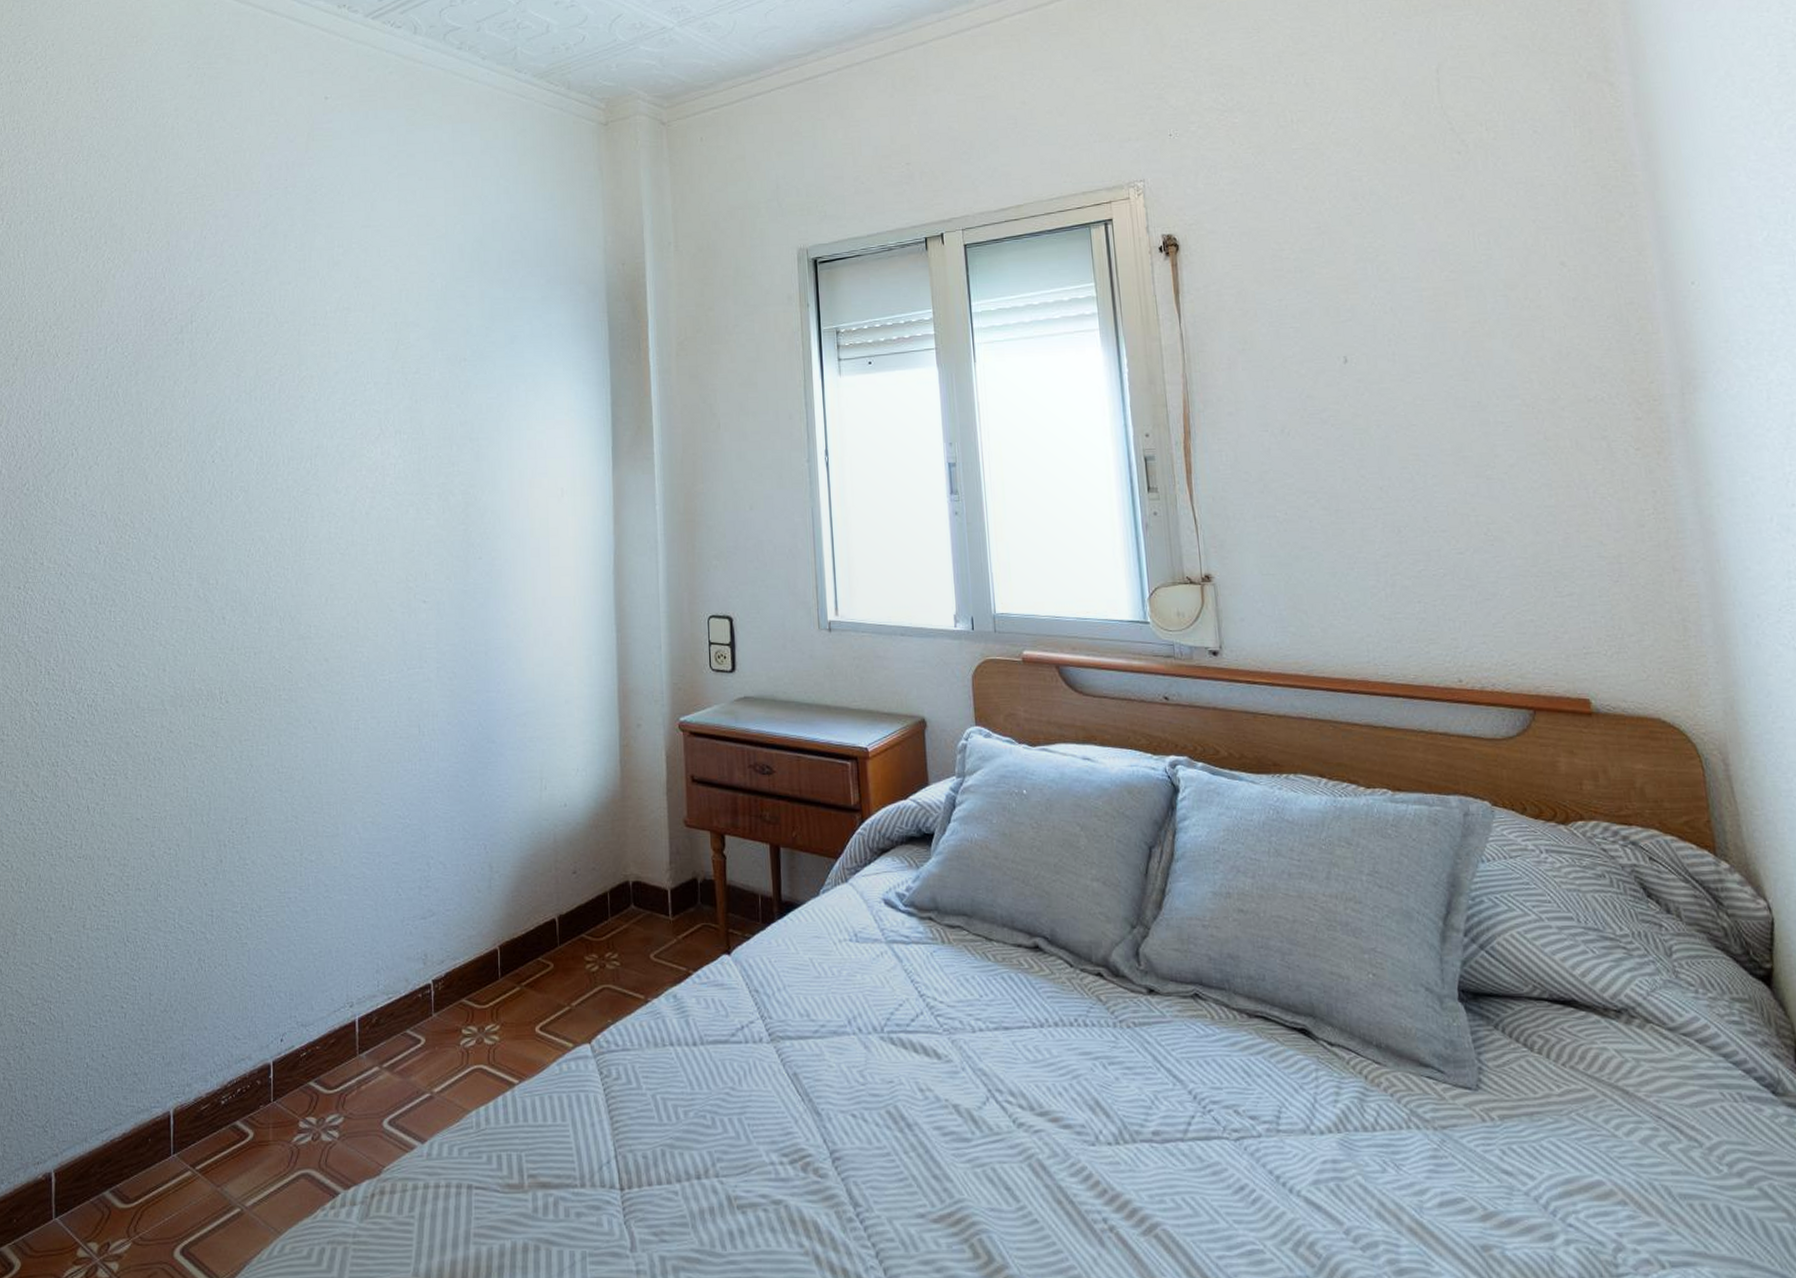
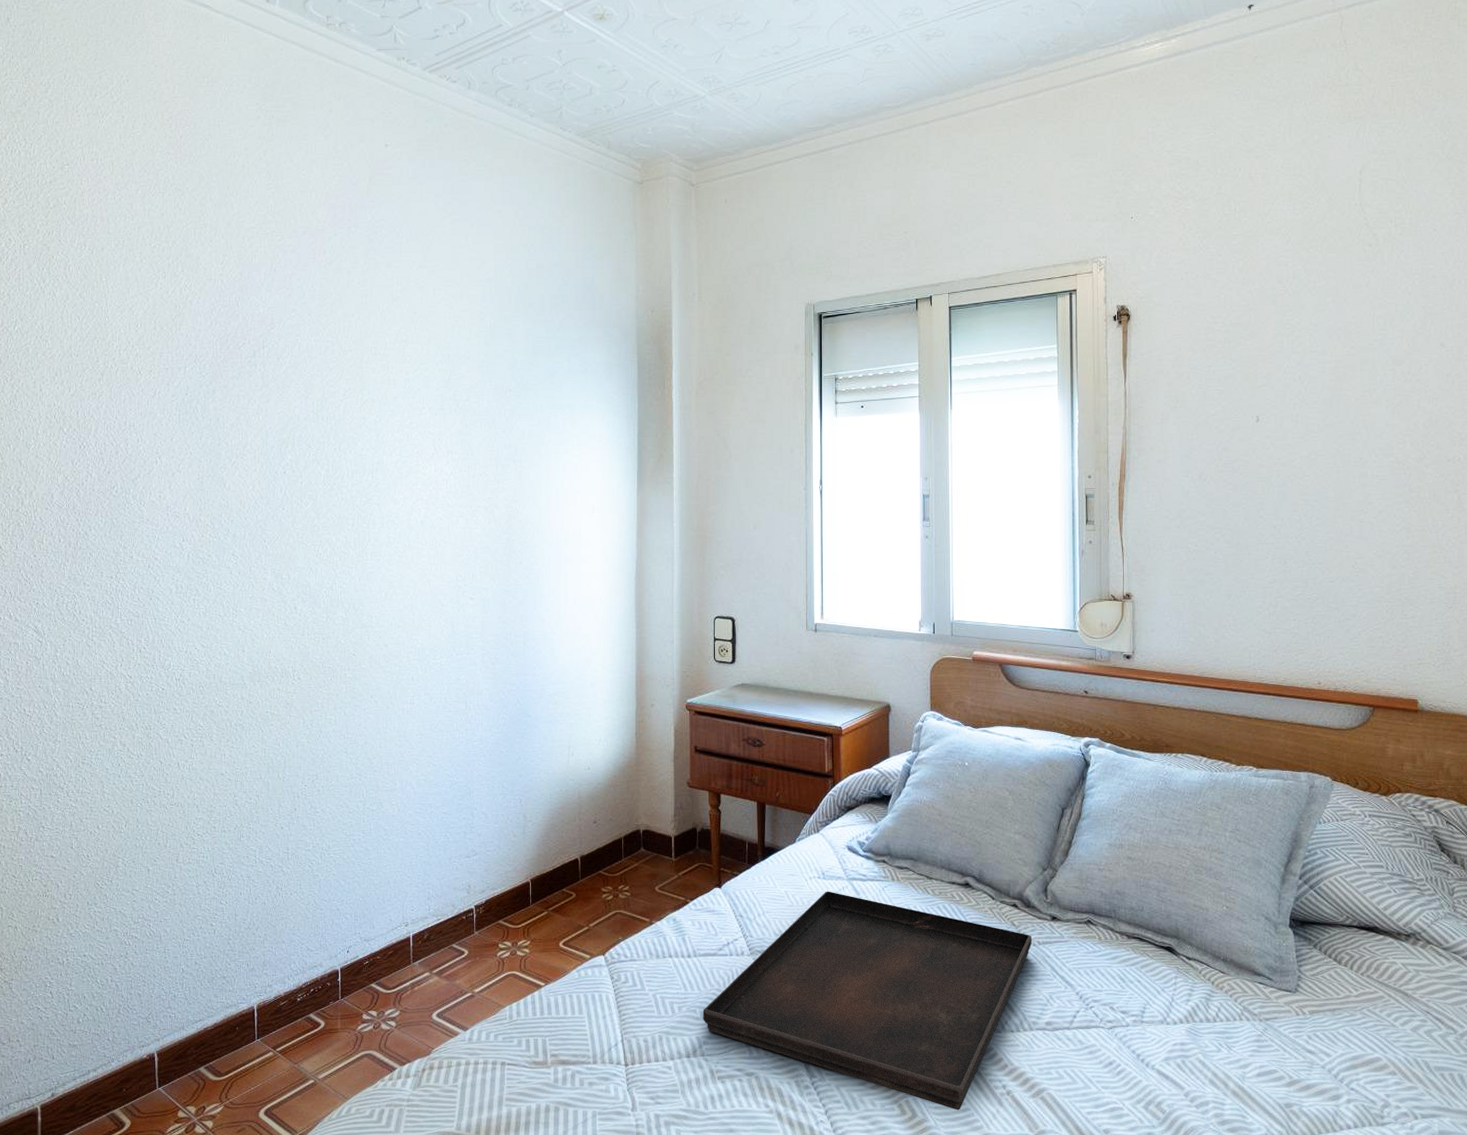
serving tray: none [714,957,1125,1253] -> present [703,891,1032,1110]

